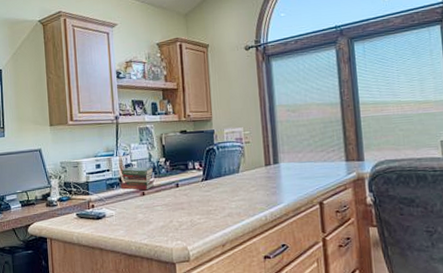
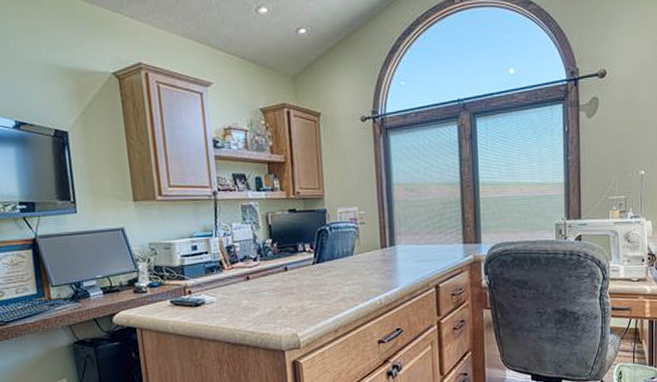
books: present [120,166,154,191] -> none [221,248,260,275]

